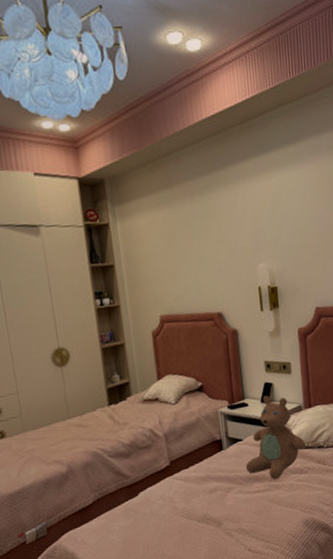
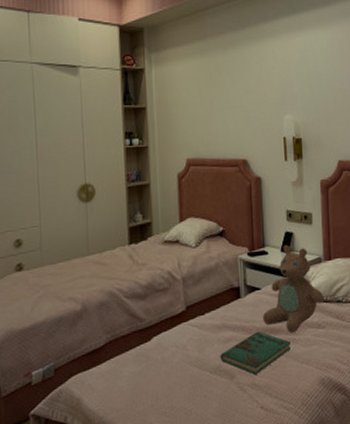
book: none [206,480,274,521] -> present [220,331,290,375]

